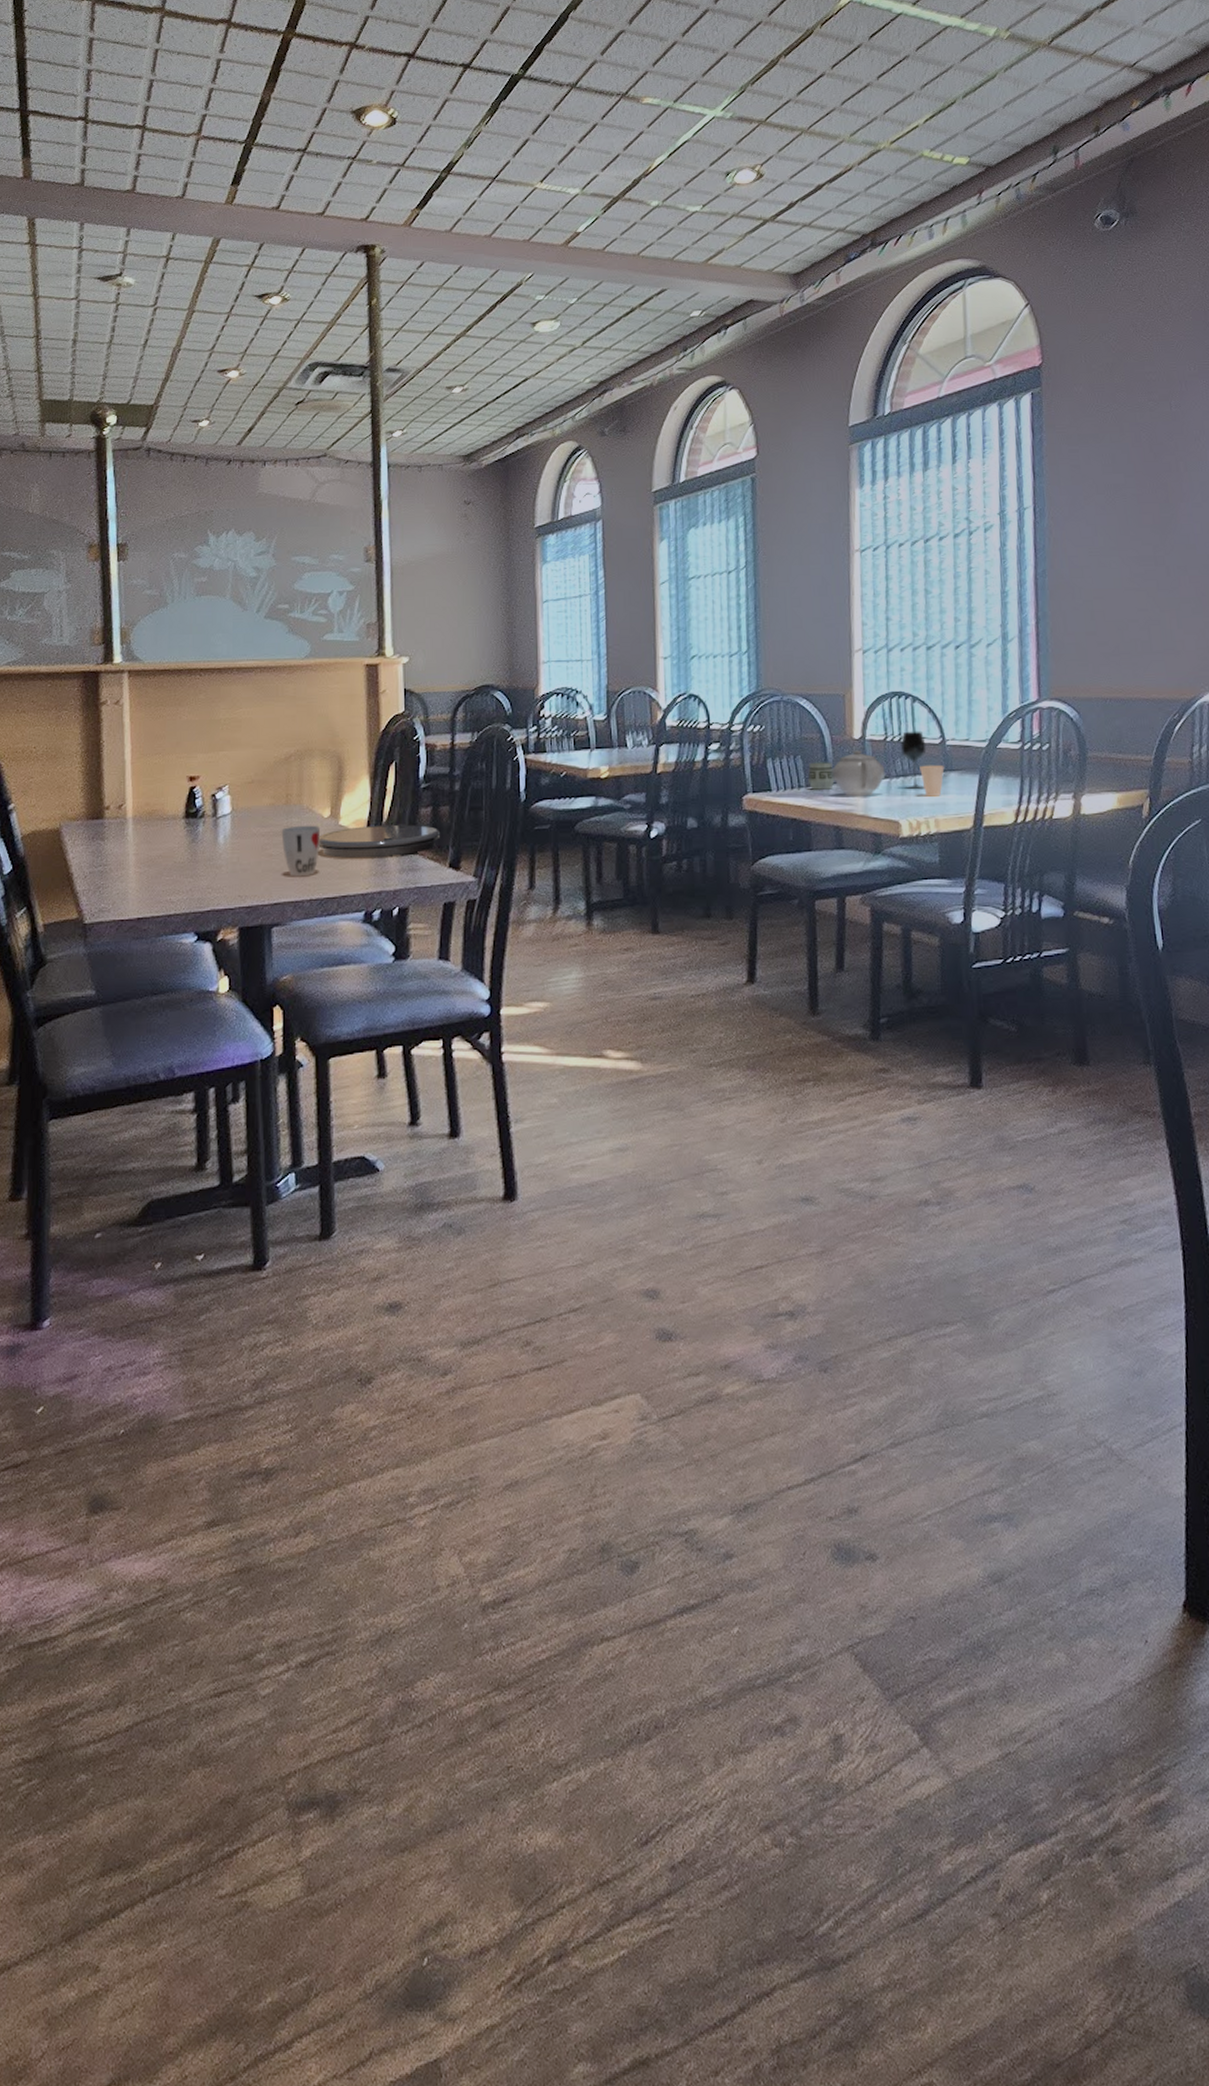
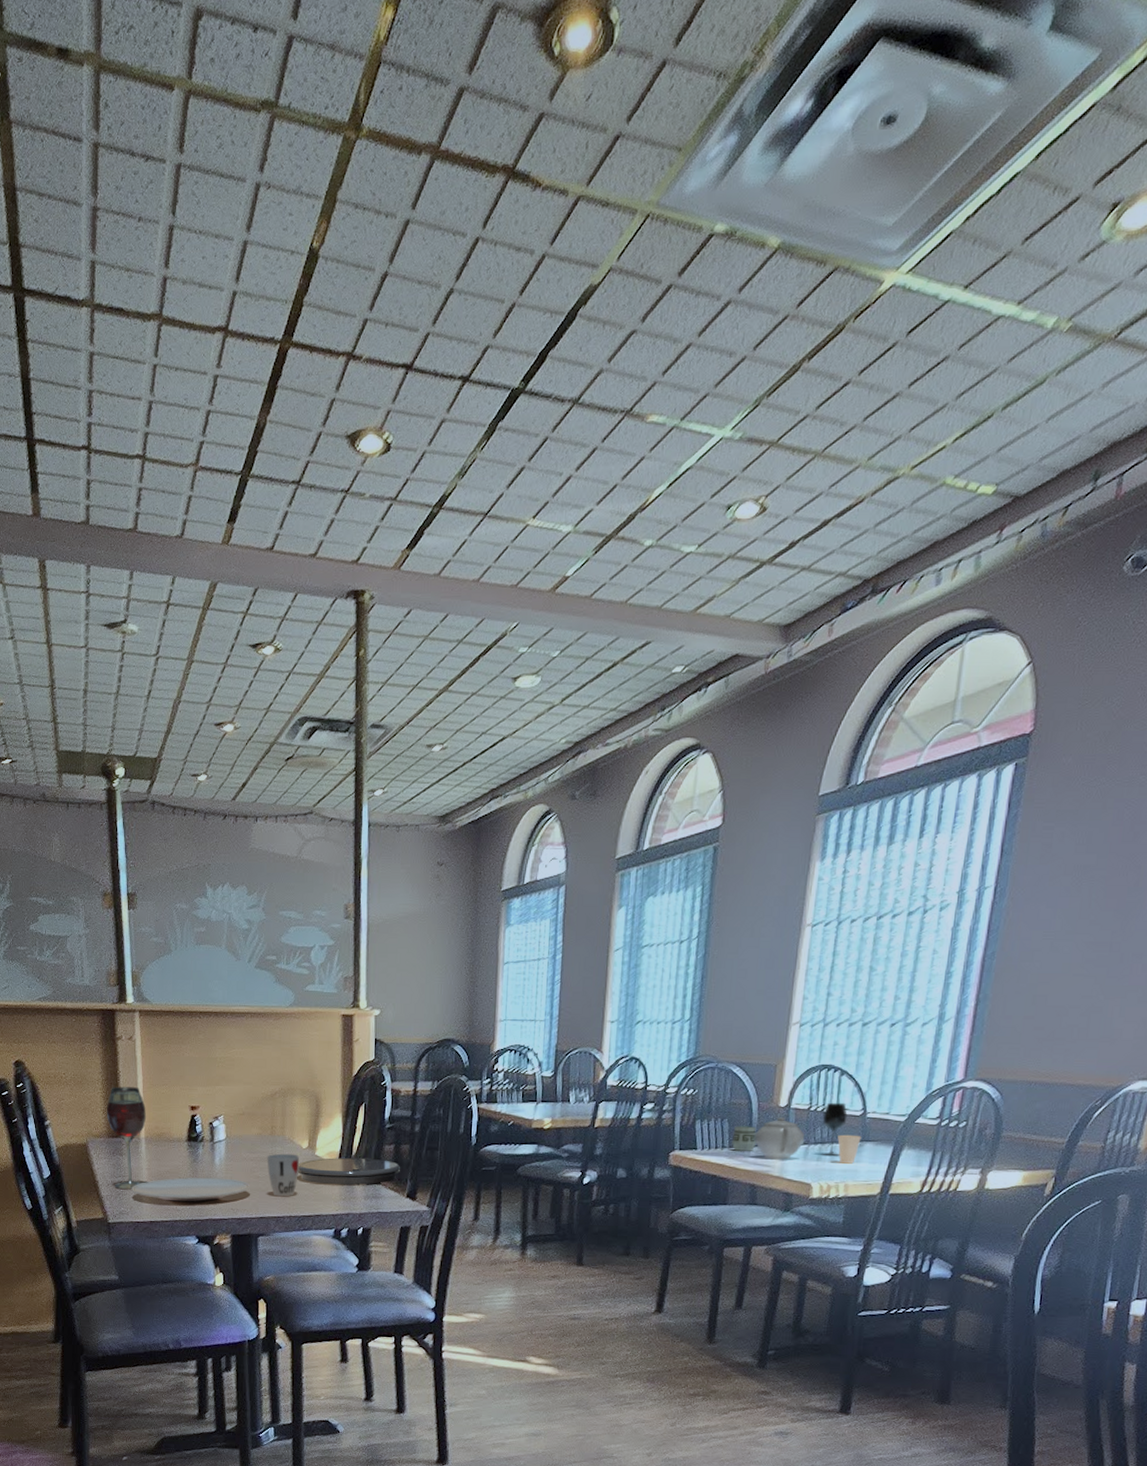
wineglass: none [85,758,135,881] -> present [106,1086,147,1189]
plate: none [113,859,261,892] -> present [131,1177,250,1202]

